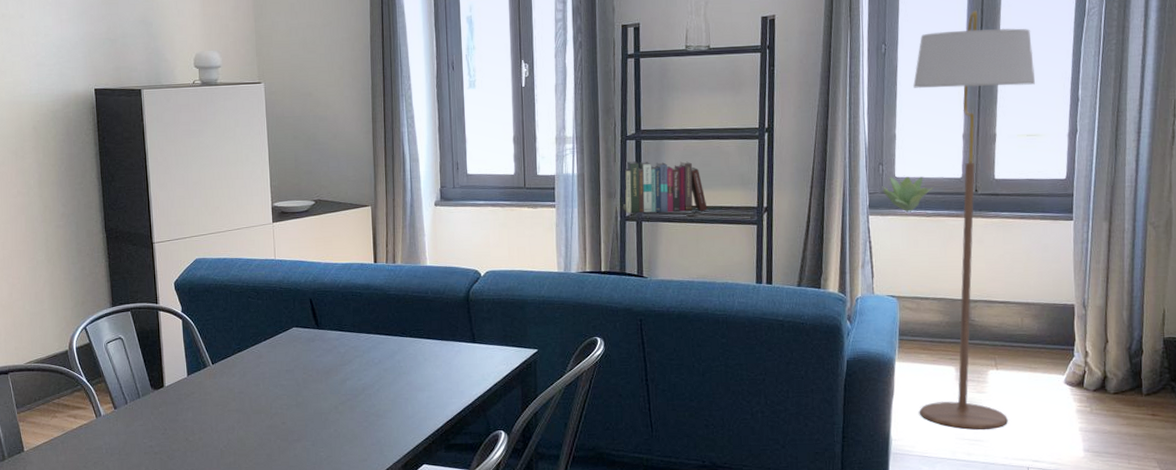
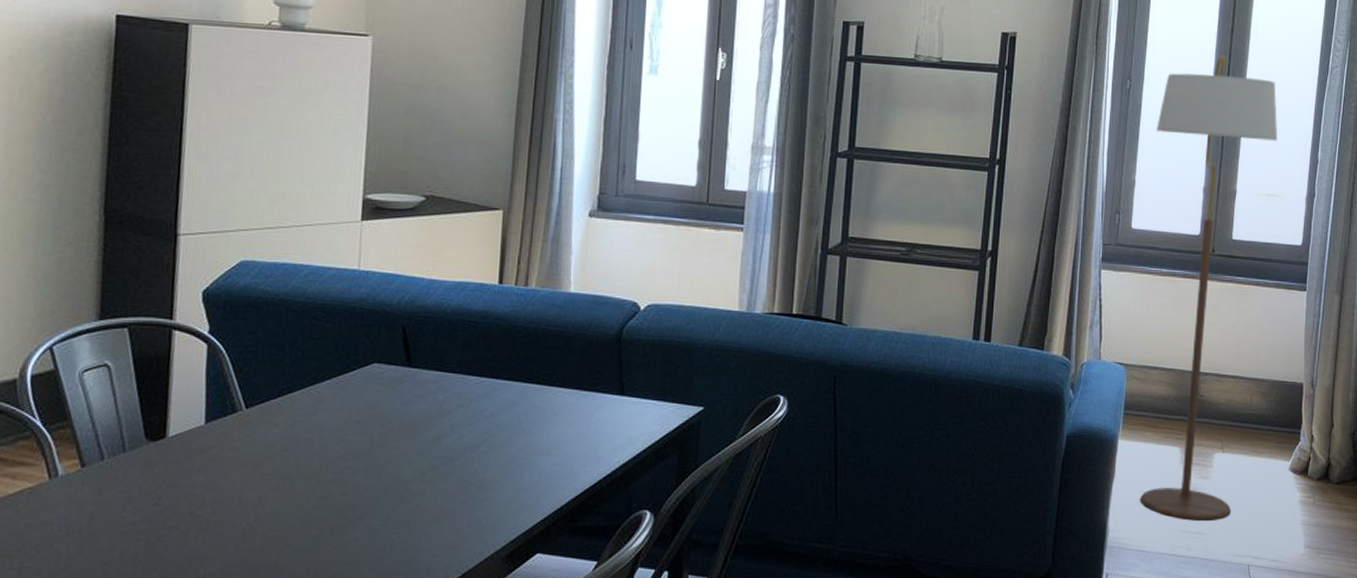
books: present [622,161,708,213] -> none [825,182,924,250]
decorative plant: present [882,175,933,213] -> none [1117,227,1170,269]

